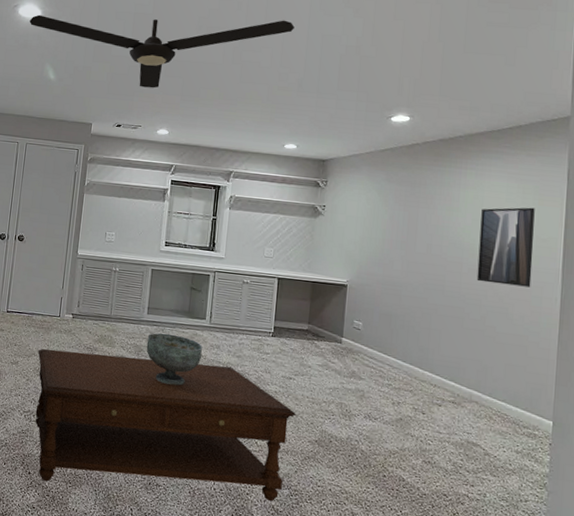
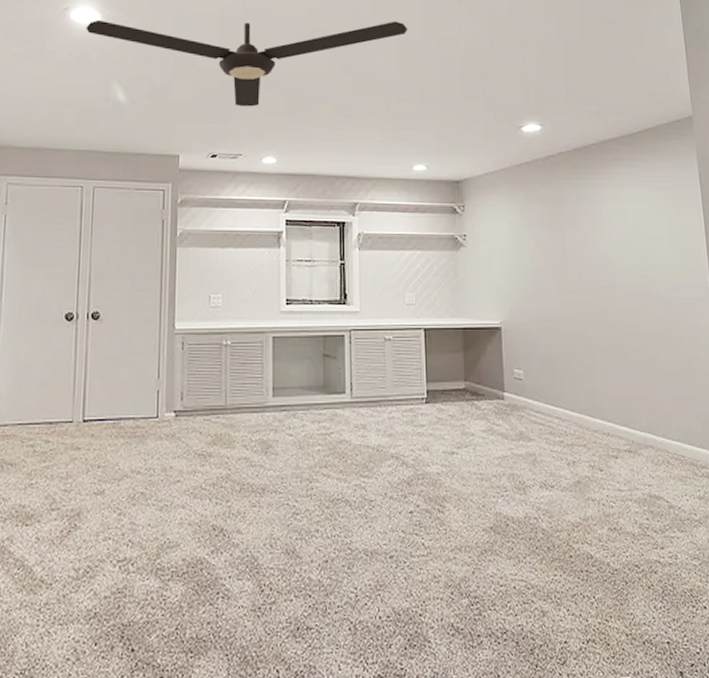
coffee table: present [35,349,296,501] -> none [131,450,465,658]
decorative bowl: present [146,333,203,386] -> none [276,419,346,487]
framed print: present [476,207,535,288] -> none [625,217,685,306]

